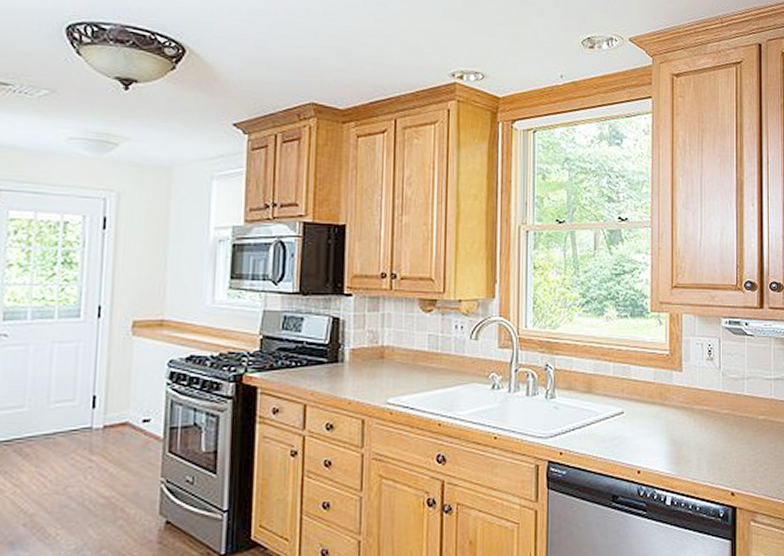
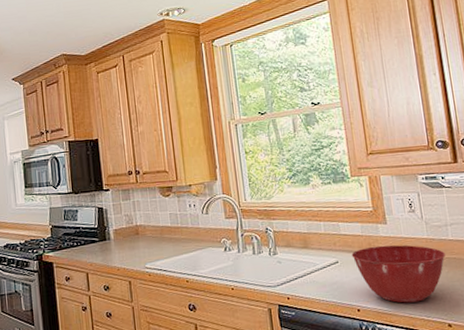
mixing bowl: none [639,396,738,466] -> present [351,245,445,303]

